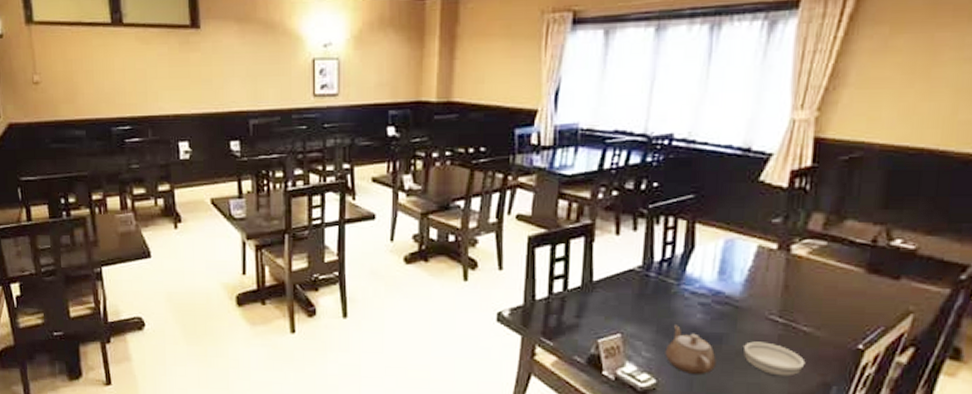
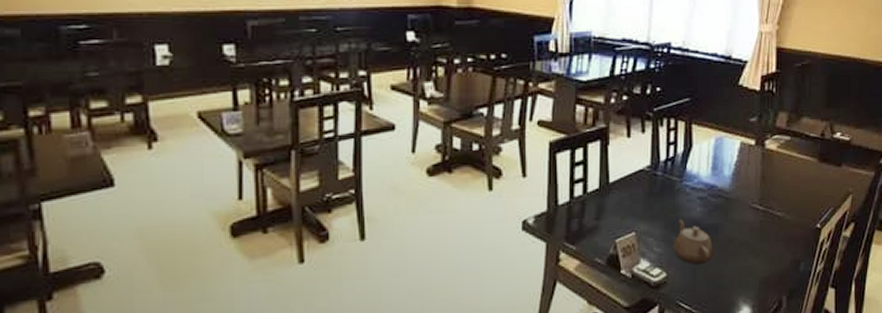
bowl: present [744,341,806,377] -> none [735,228,781,258]

